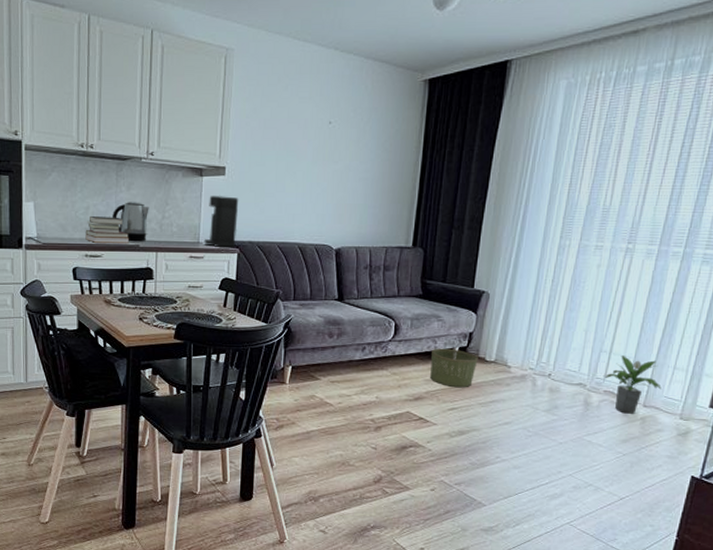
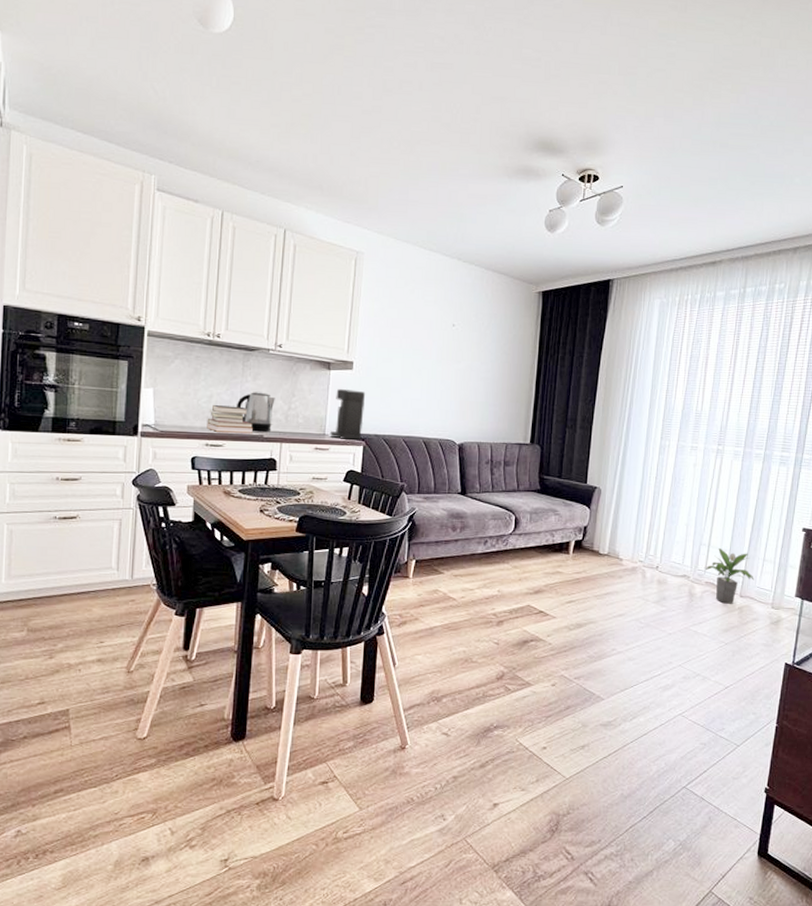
basket: present [430,348,479,388] -> none [549,541,593,581]

